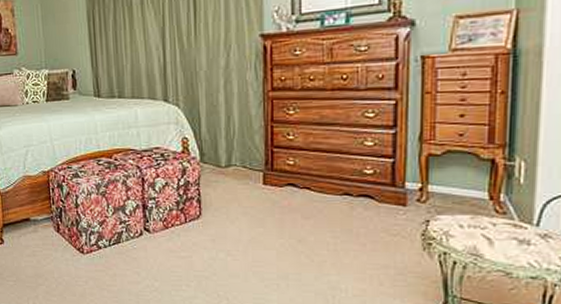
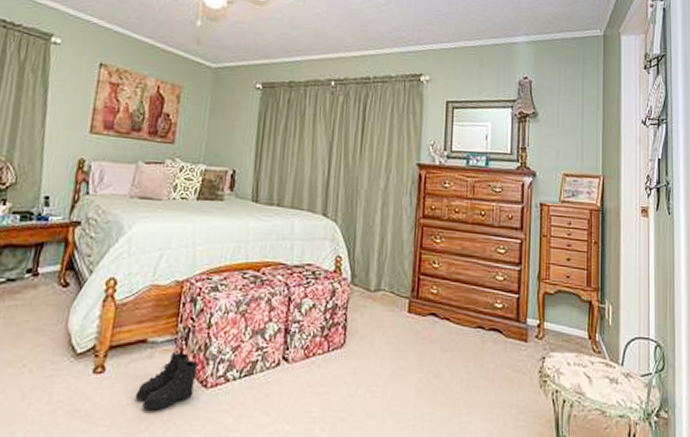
boots: none [30,226,75,271] -> present [135,351,199,411]

